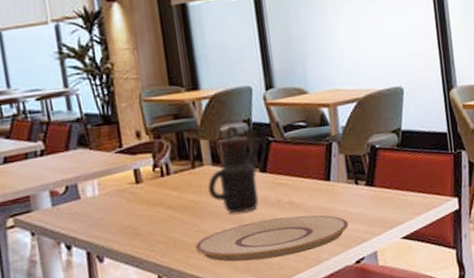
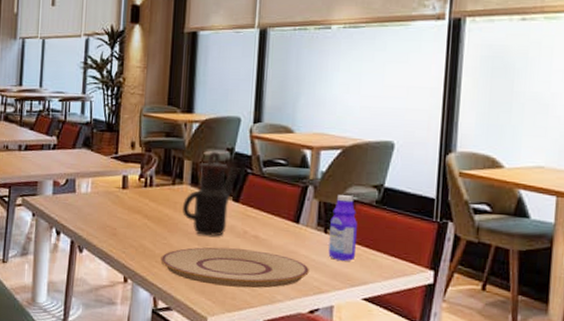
bottle: none [359,144,388,208] -> present [328,195,357,261]

